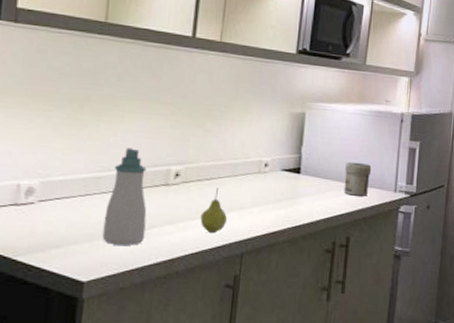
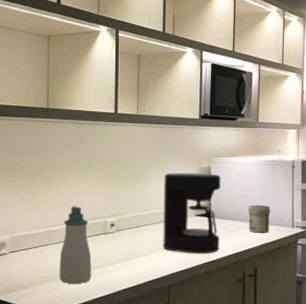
fruit: present [200,188,227,234] -> none [133,233,154,271]
coffee maker: none [238,116,317,217] -> present [163,172,221,254]

